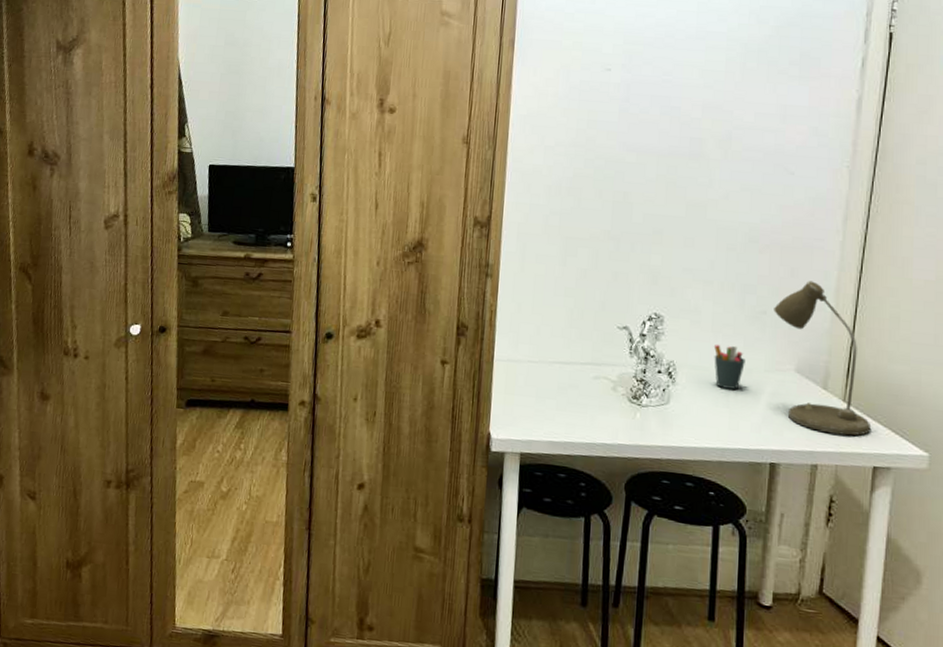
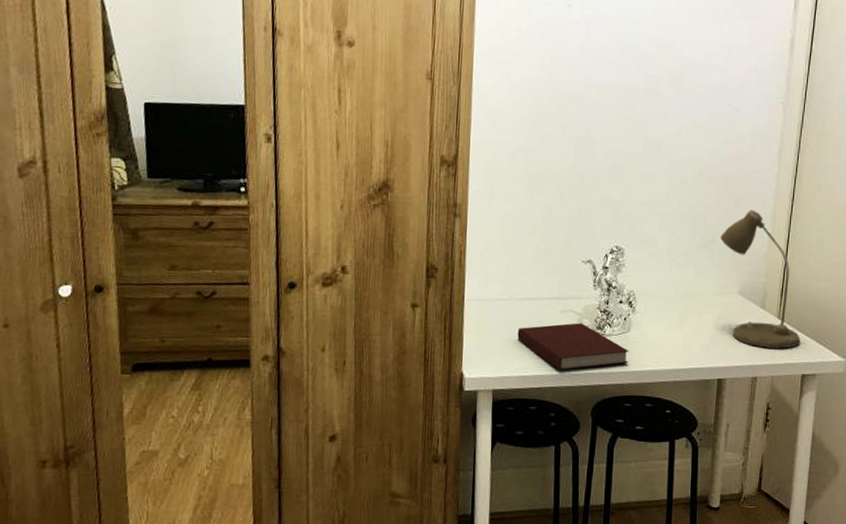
notebook: none [547,390,668,440] -> present [517,323,629,371]
pen holder: present [713,344,745,390] -> none [668,272,696,314]

